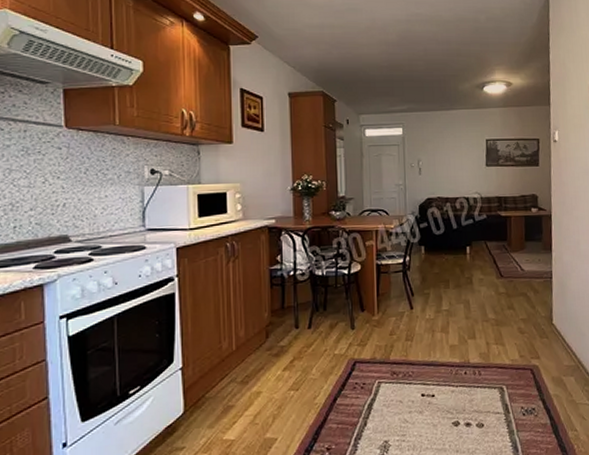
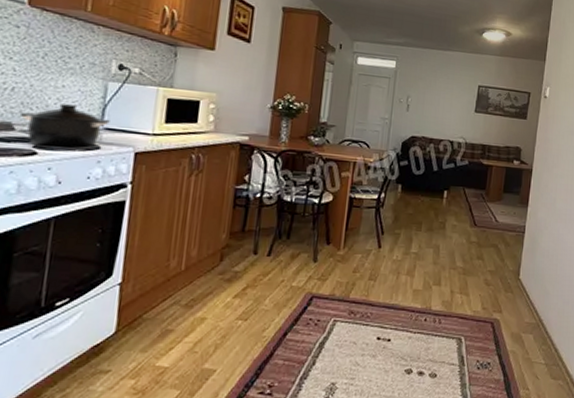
saucepan: none [75,212,150,253] -> present [21,104,110,148]

